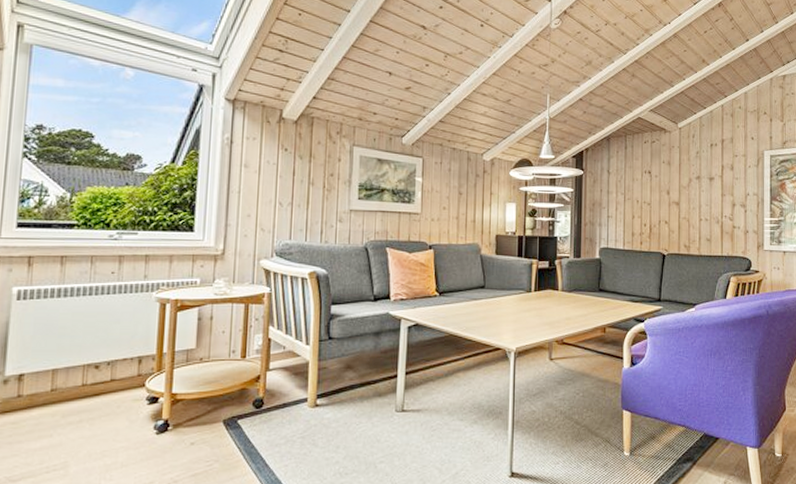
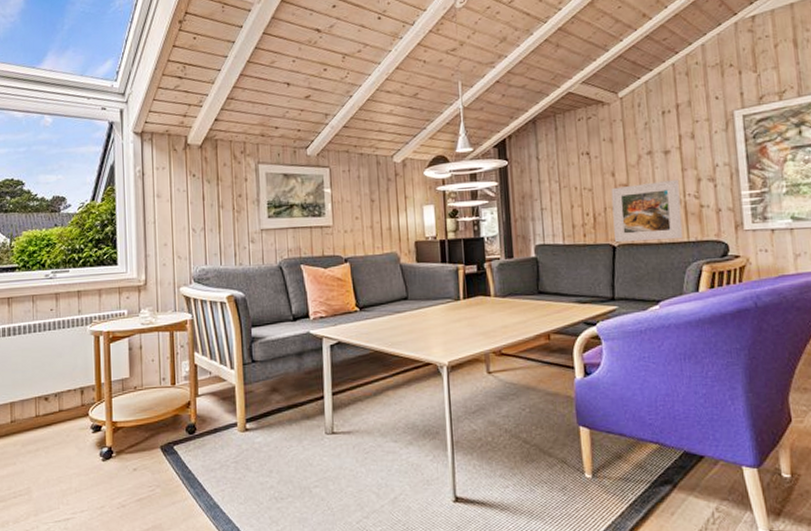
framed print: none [665,202,718,253] -> present [611,179,684,243]

